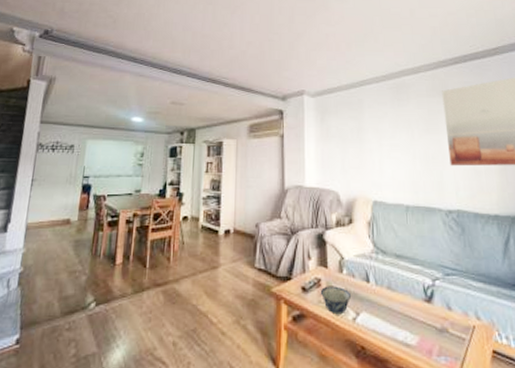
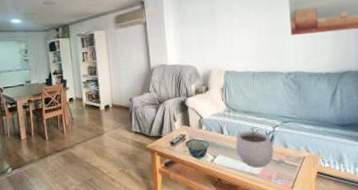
plant pot: none [385,274,434,336] -> present [236,125,274,168]

